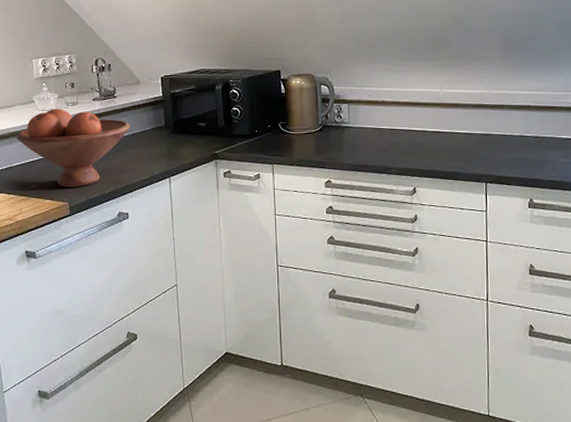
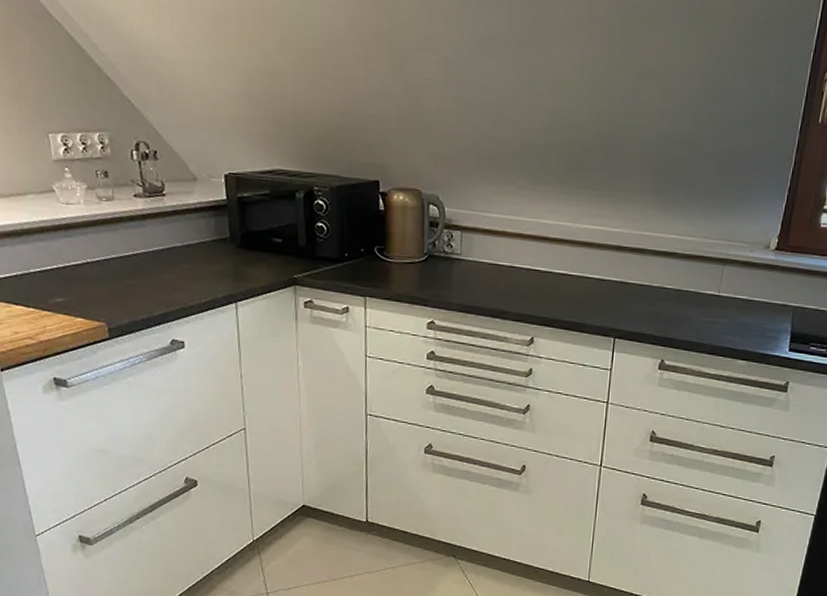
fruit bowl: present [16,108,131,187] -> none [32,202,185,305]

